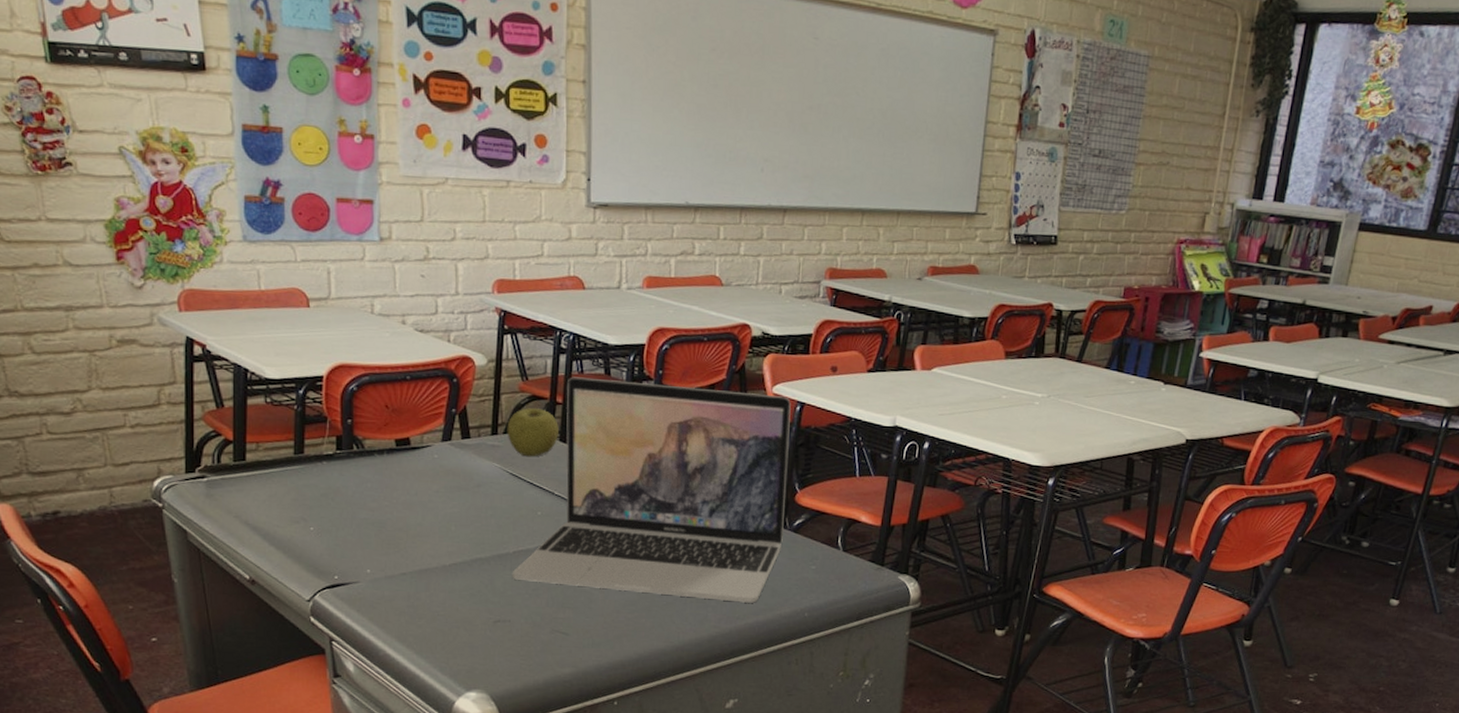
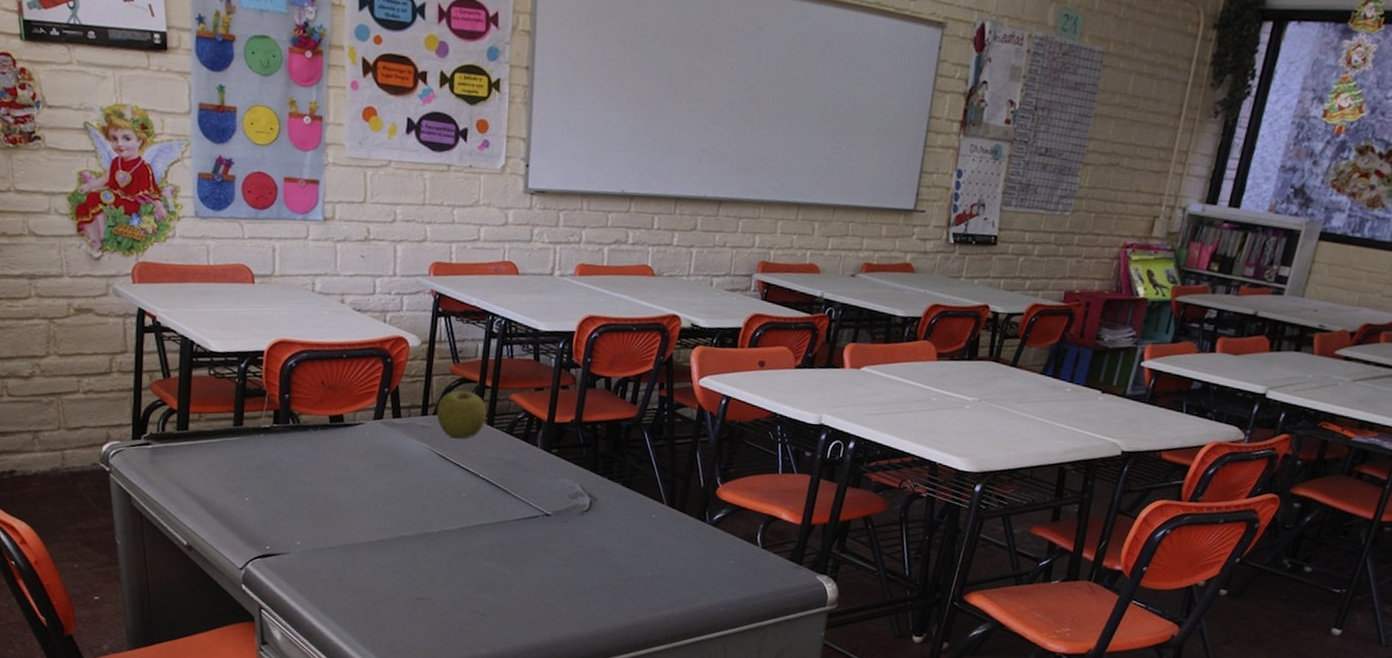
laptop: present [512,377,791,603] -> none [434,361,717,595]

